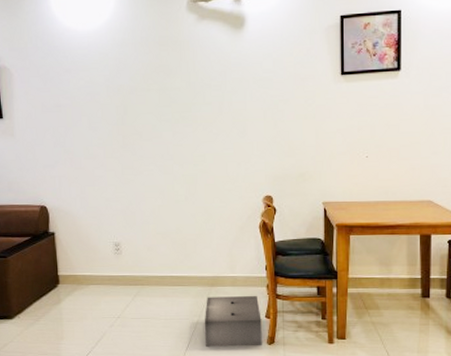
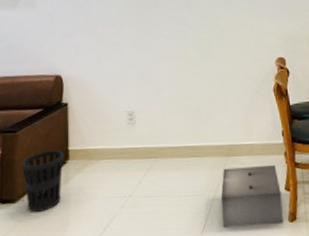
wastebasket: none [15,274,55,328] -> present [21,149,64,213]

